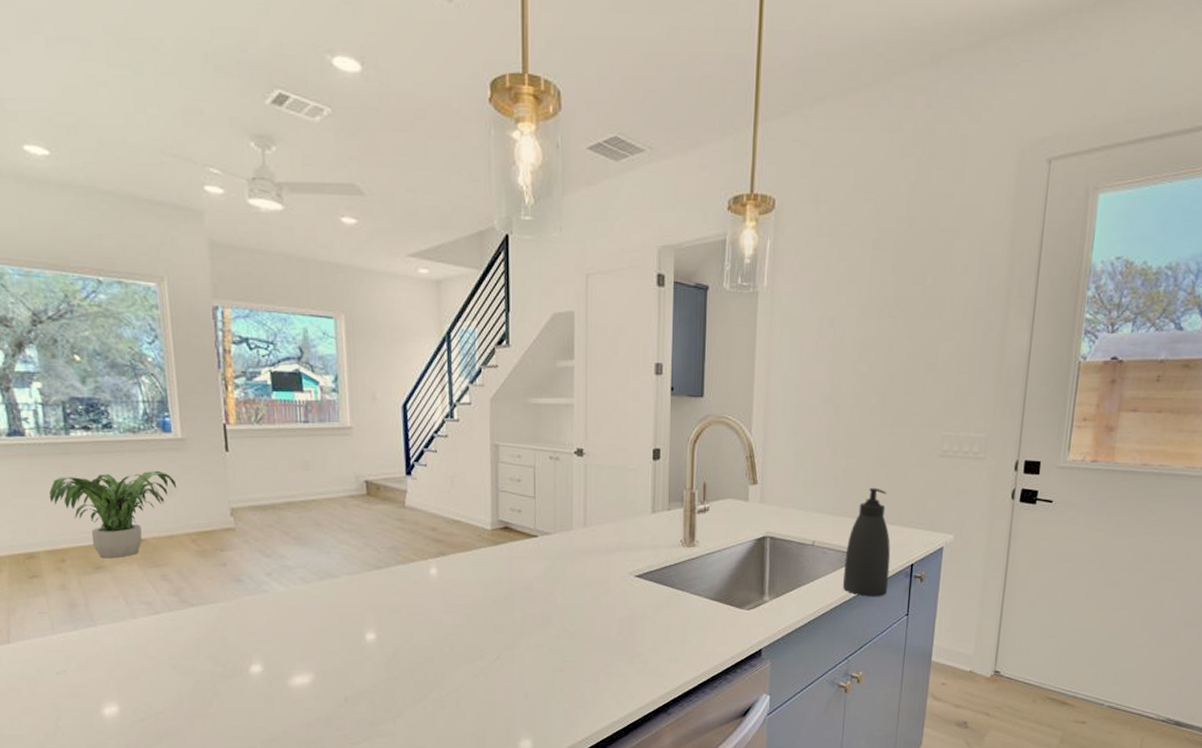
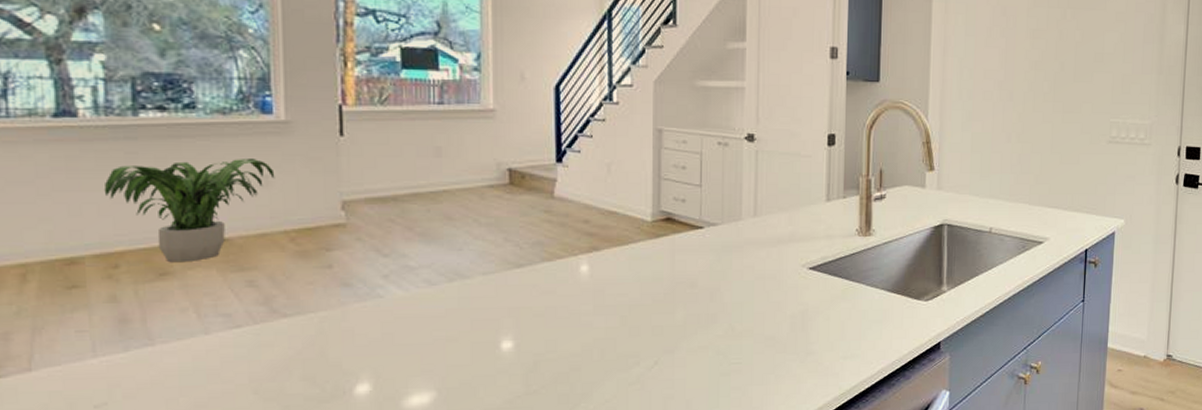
soap dispenser: present [843,487,891,597] -> none [1020,173,1066,284]

